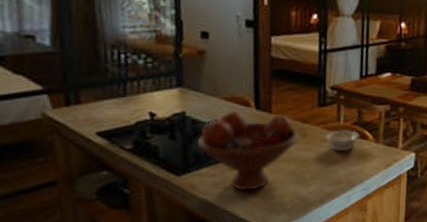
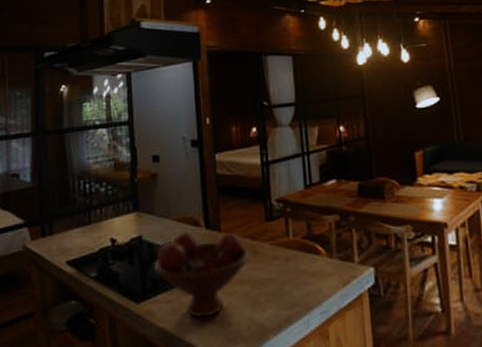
legume: present [326,130,365,152] -> none [276,245,316,270]

